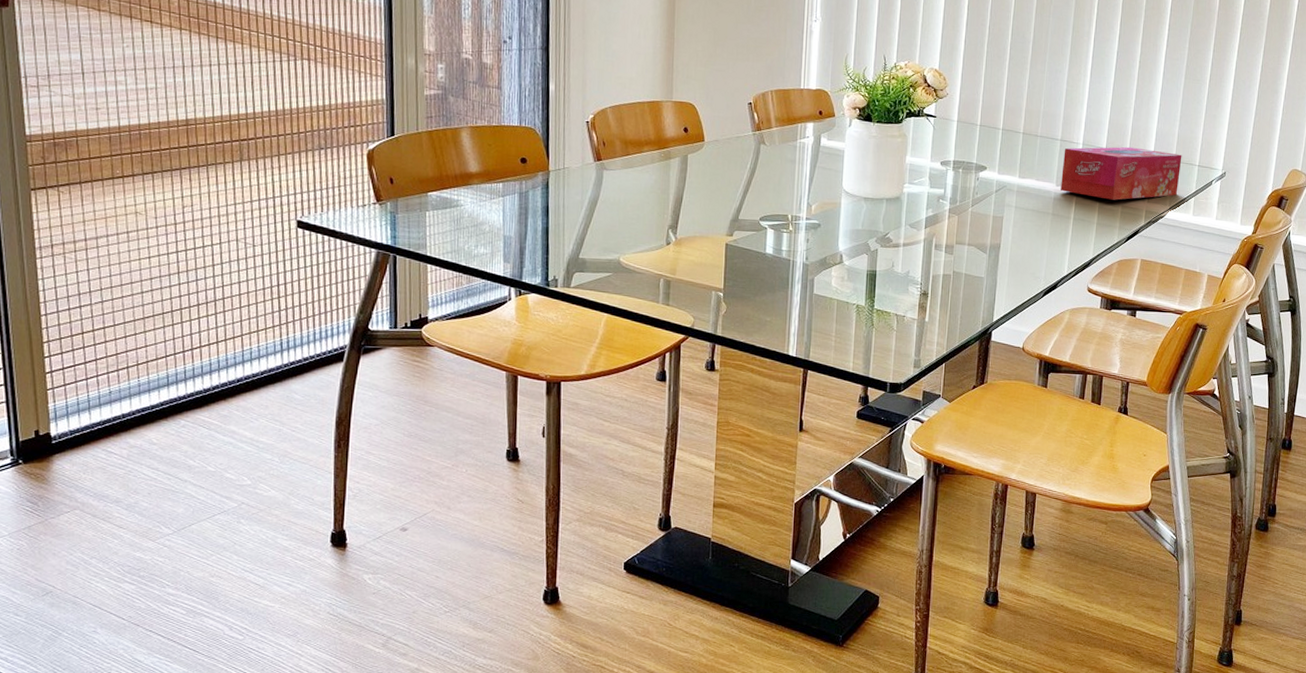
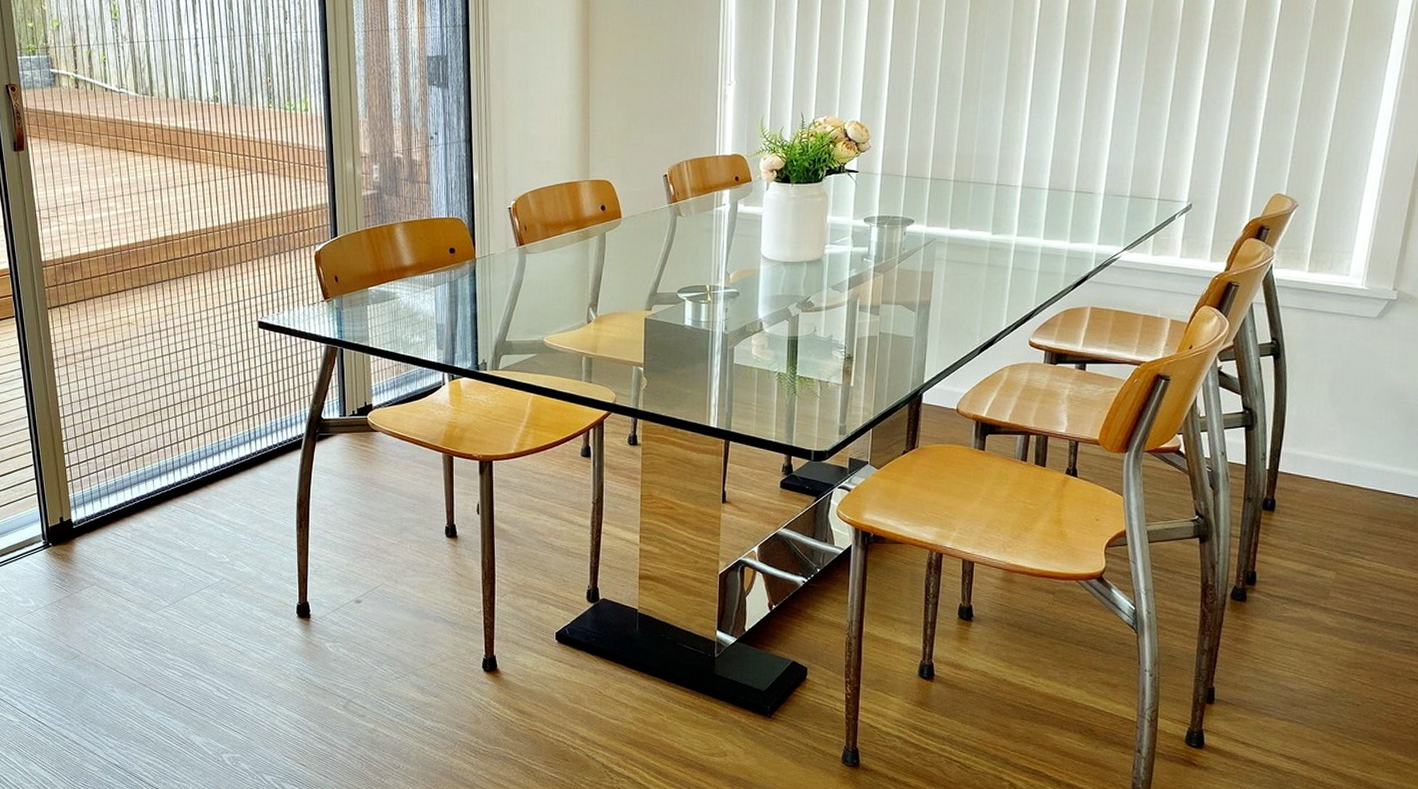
tissue box: present [1061,146,1182,200] -> none [997,185,1139,245]

